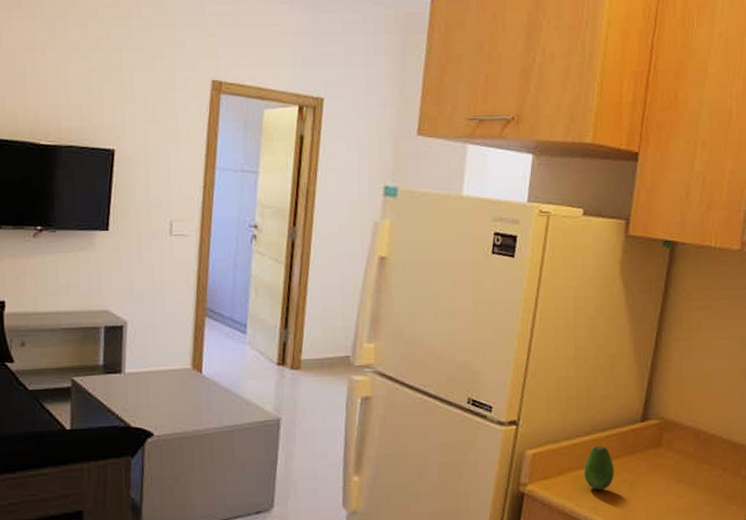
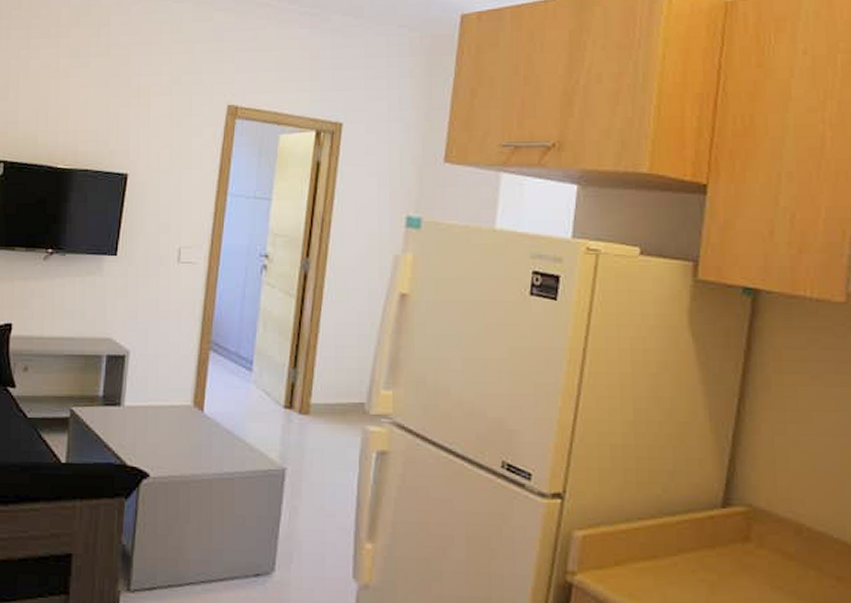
fruit: present [583,445,614,490] -> none [648,532,688,589]

